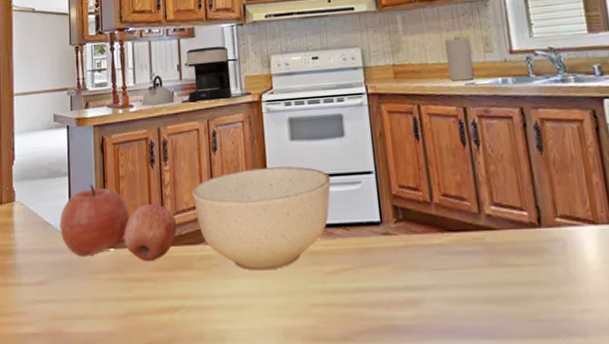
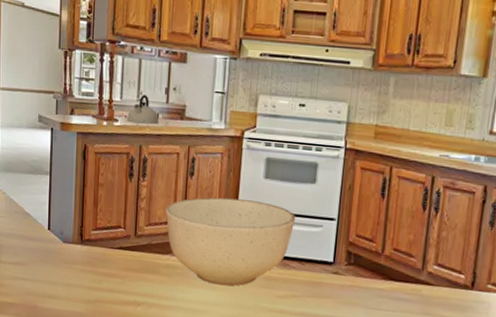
fruit: present [60,182,129,257] -> none [39,184,105,249]
fruit: present [123,204,177,262] -> none [98,212,149,262]
coffee maker: present [181,46,252,103] -> none [166,74,235,131]
paper towel holder: present [444,37,475,81] -> none [426,109,455,153]

